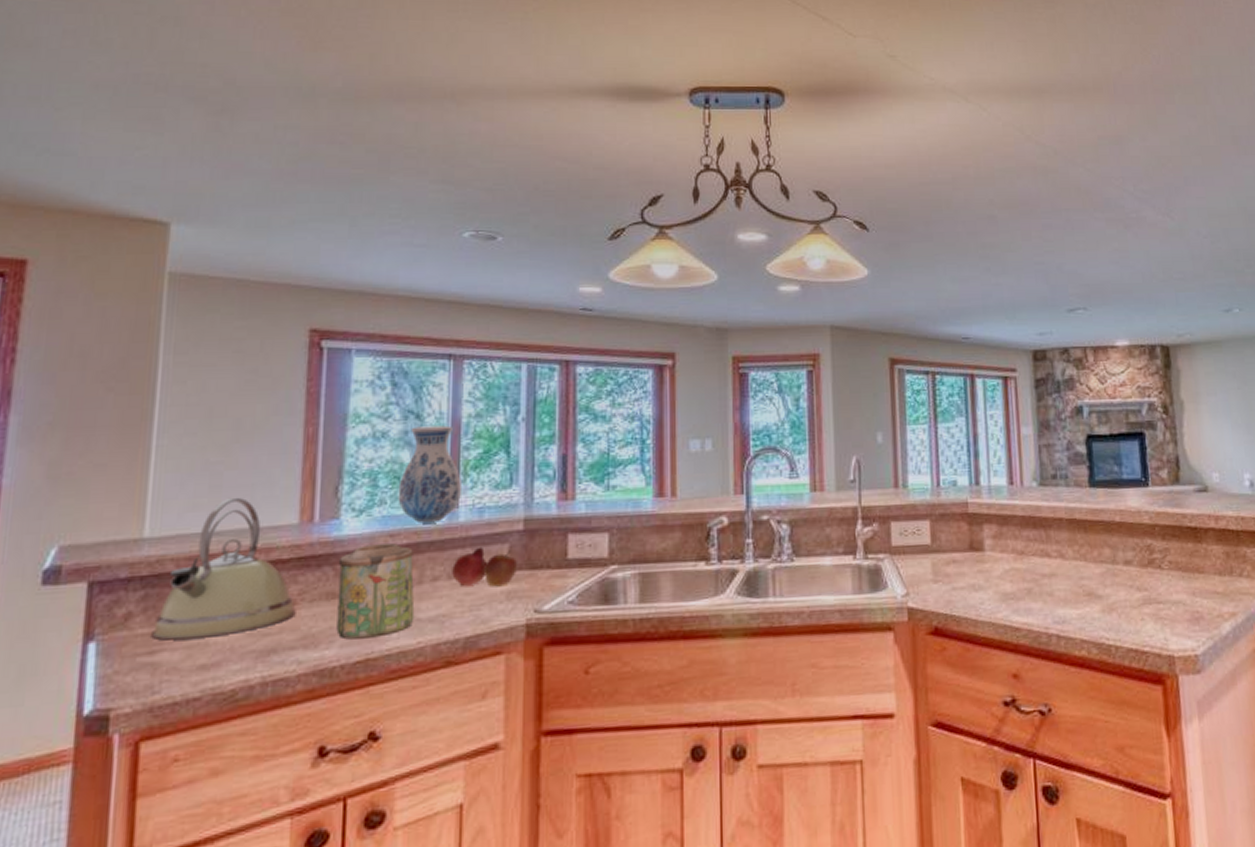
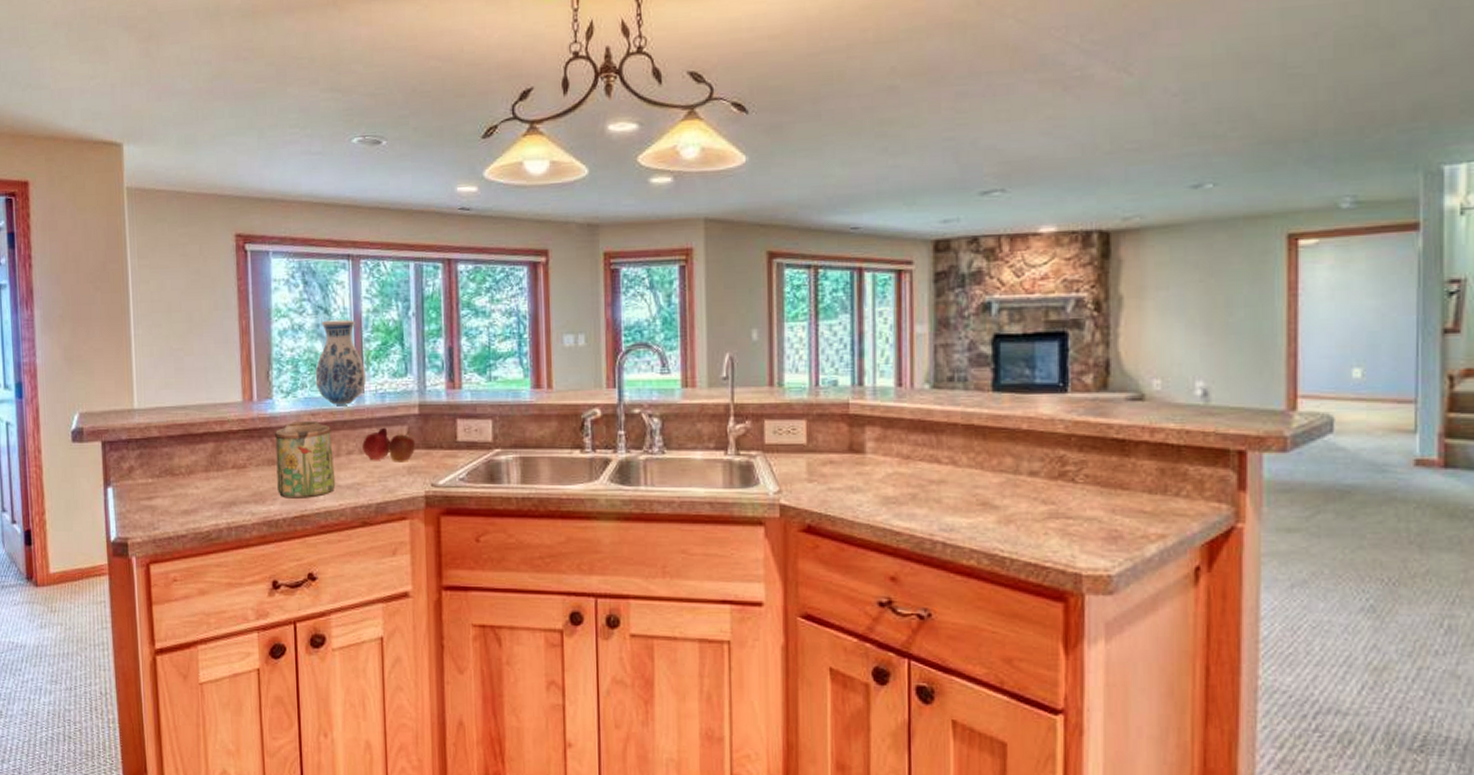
kettle: present [151,497,296,641] -> none [148,378,247,490]

